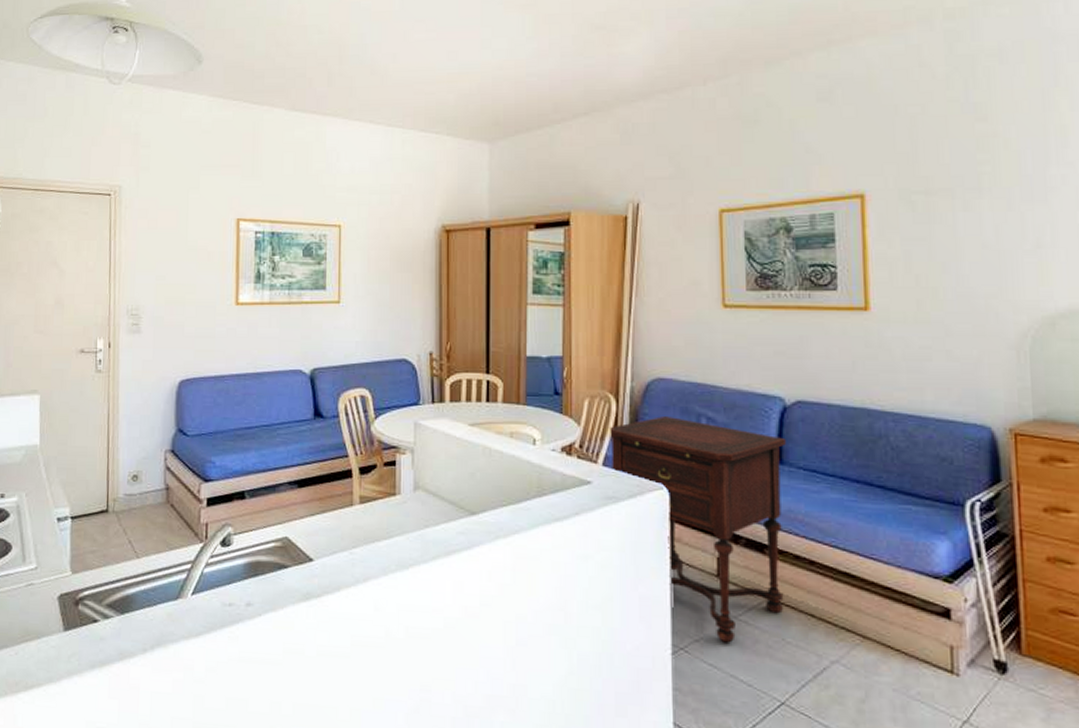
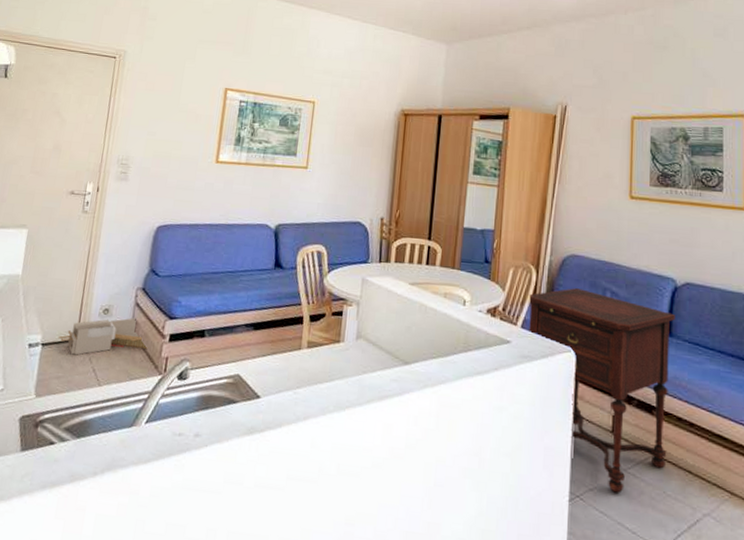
trash can: none [87,483,186,527] -> present [58,318,149,355]

